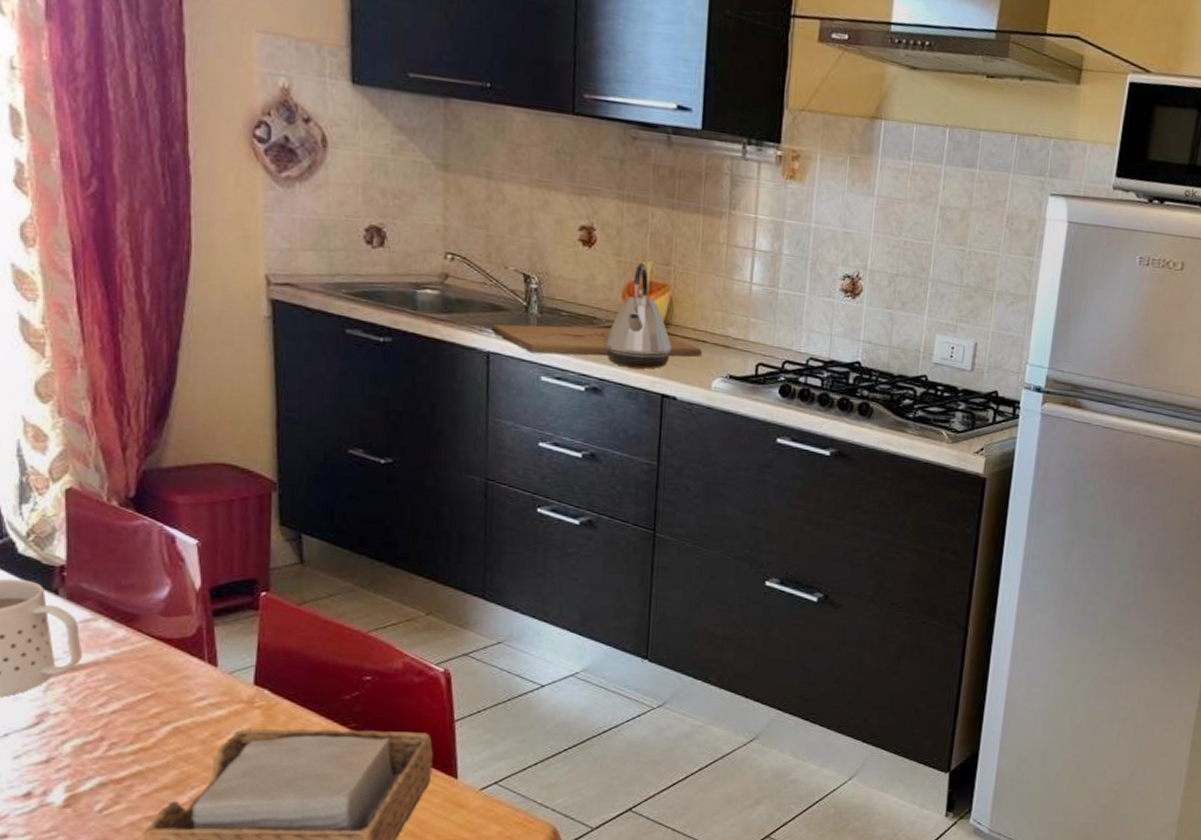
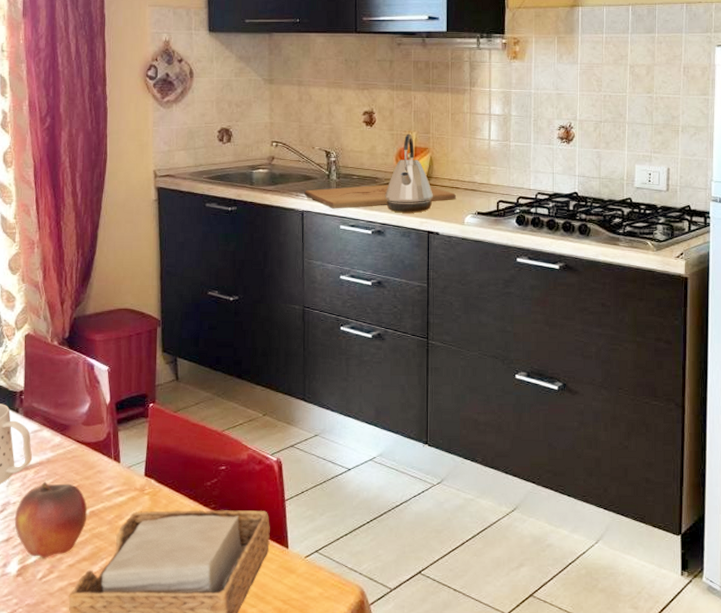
fruit: none [57,687,169,784] -> present [14,482,88,557]

